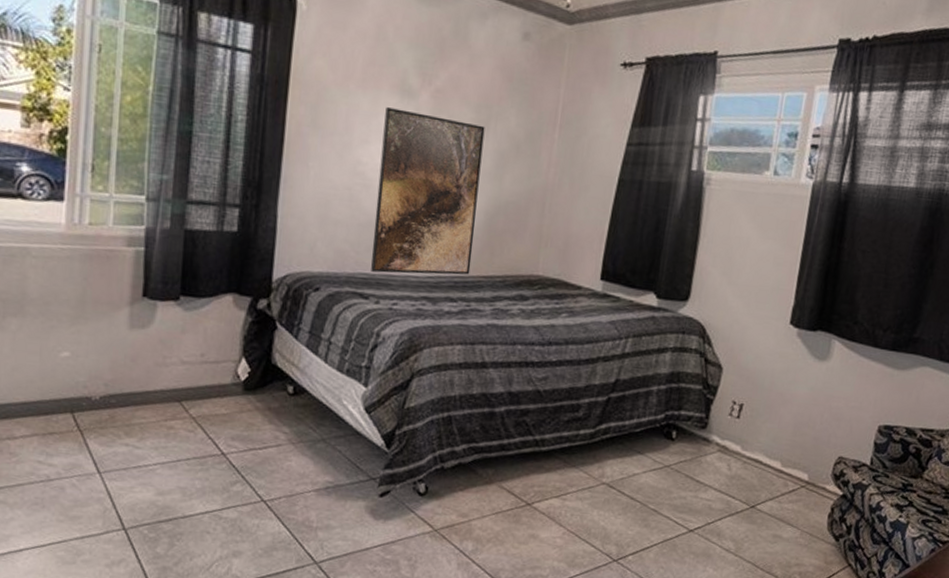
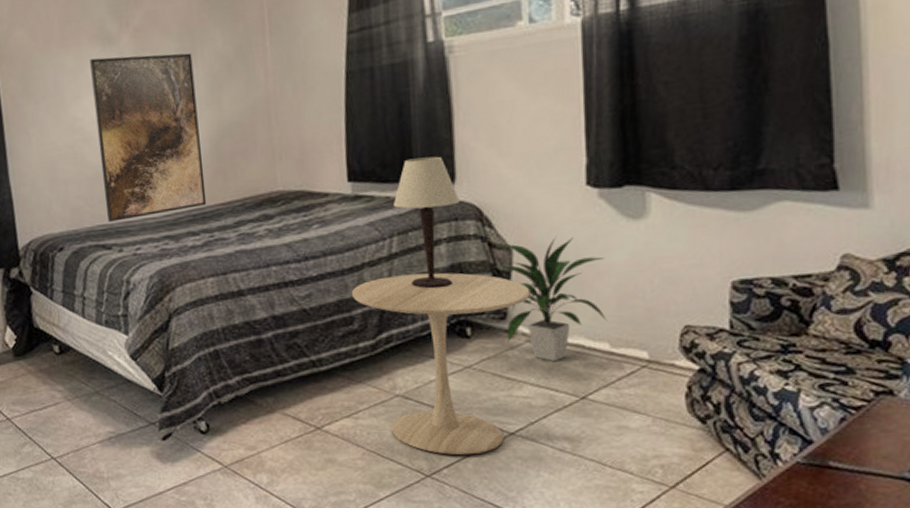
side table: none [582,373,730,546] -> present [351,272,530,456]
table lamp: none [634,270,690,392] -> present [393,156,460,289]
indoor plant: none [703,362,791,472] -> present [494,236,608,362]

